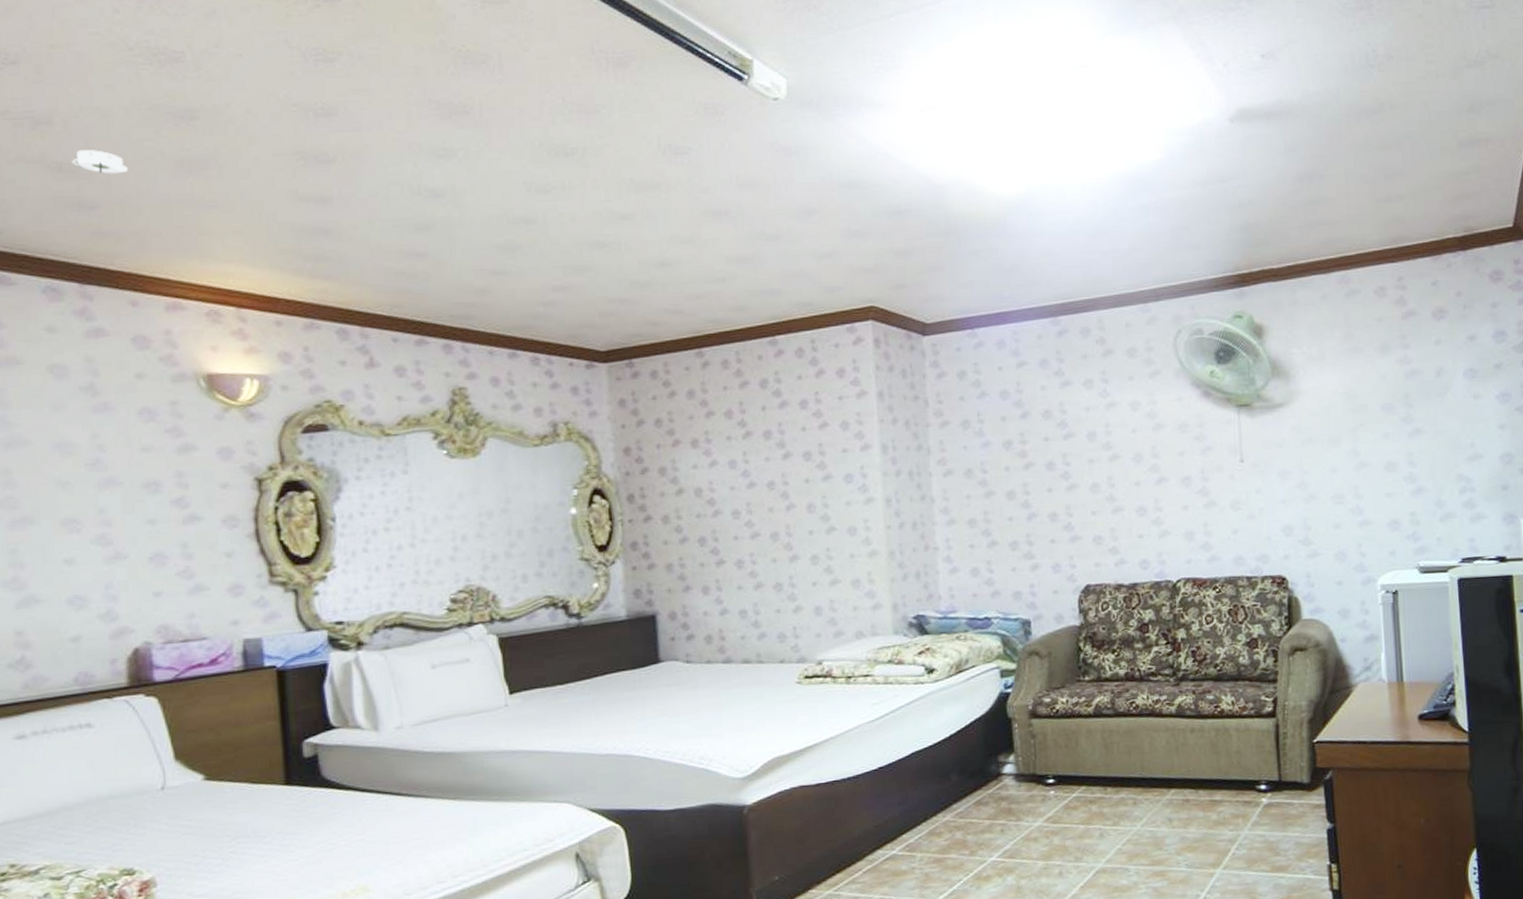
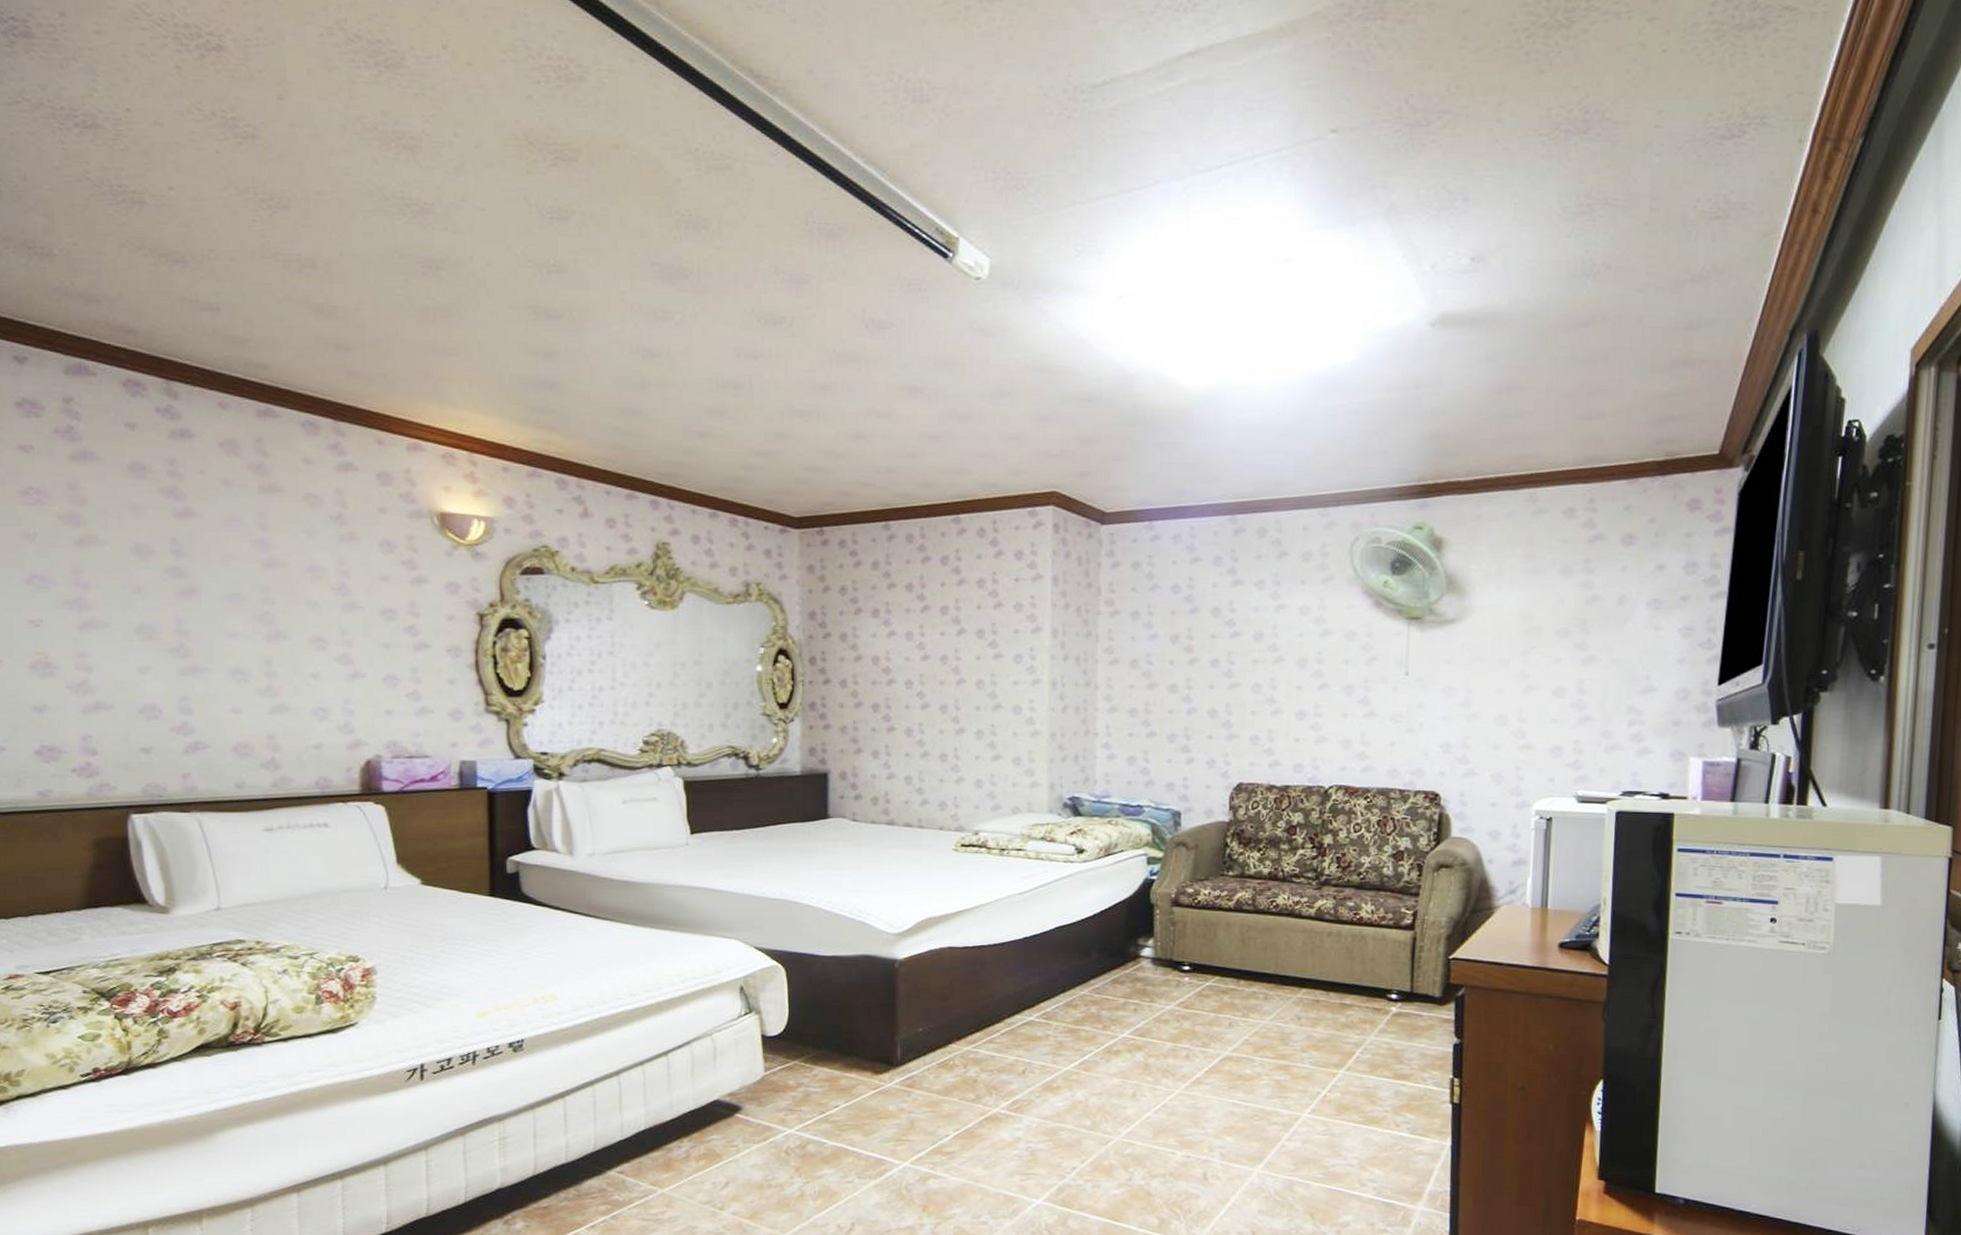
smoke detector: present [71,150,128,174] -> none [331,294,380,318]

